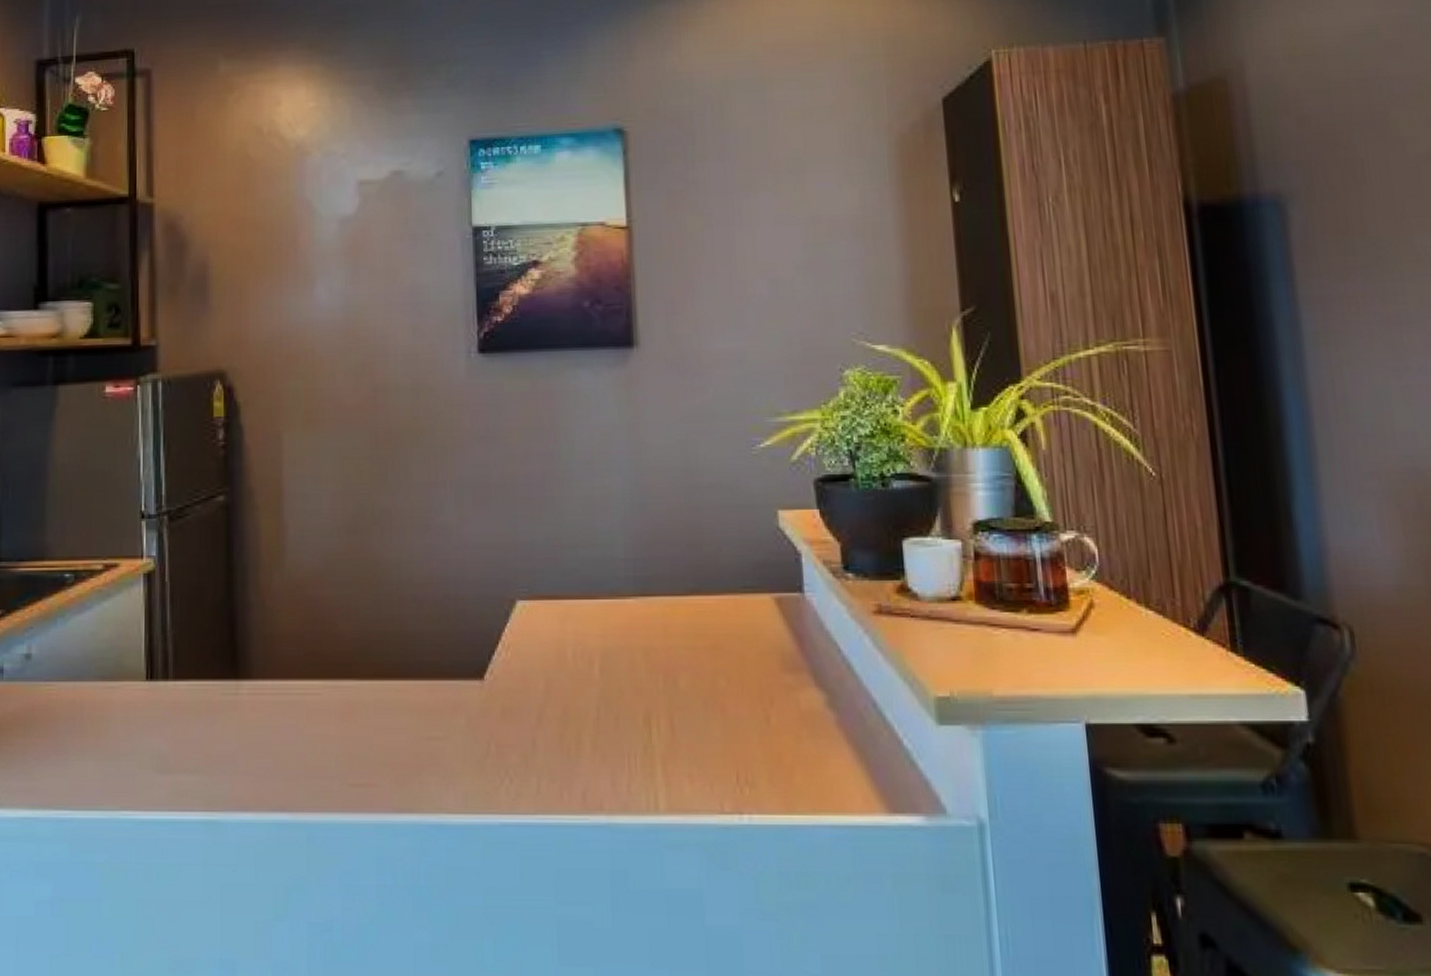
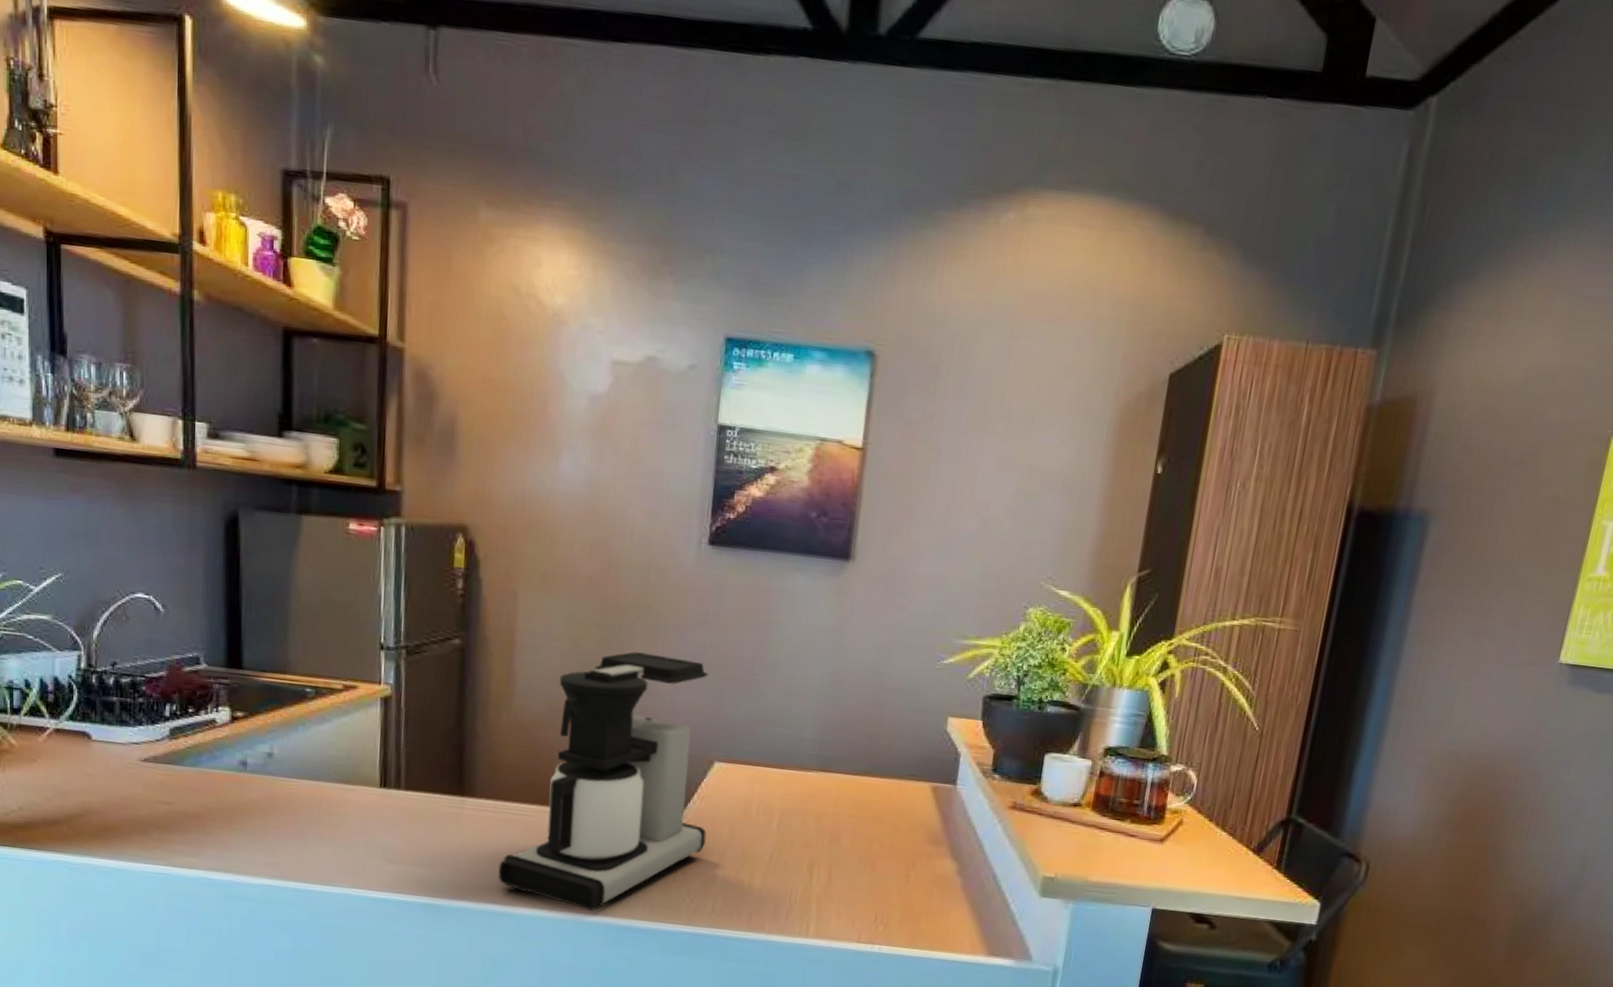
coffee maker: none [283,483,519,807] -> present [498,652,709,911]

